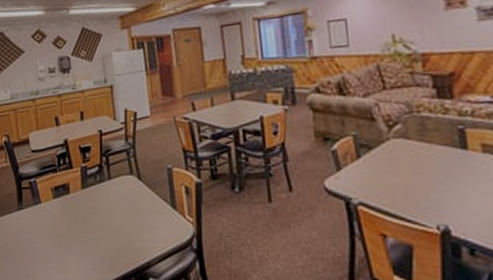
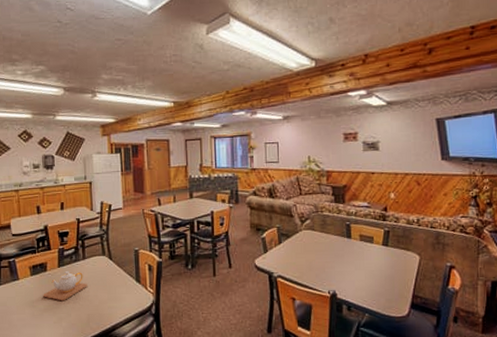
teapot: none [67,194,115,230] -> present [43,271,87,301]

